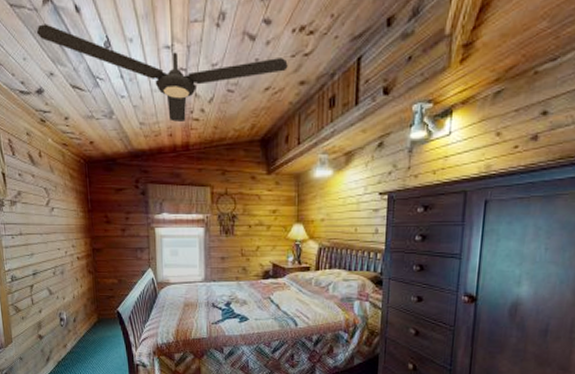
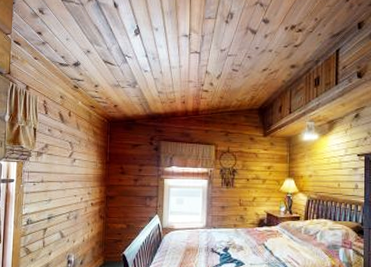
ceiling fan: present [36,23,288,123] -> none [80,14,282,93]

